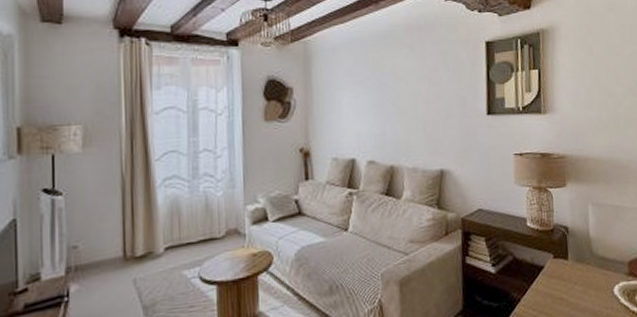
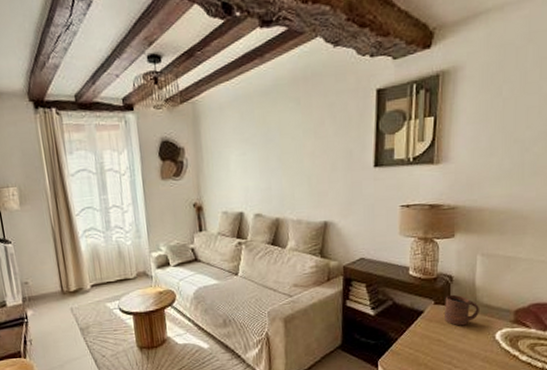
cup: none [563,246,596,281] -> present [445,294,479,326]

